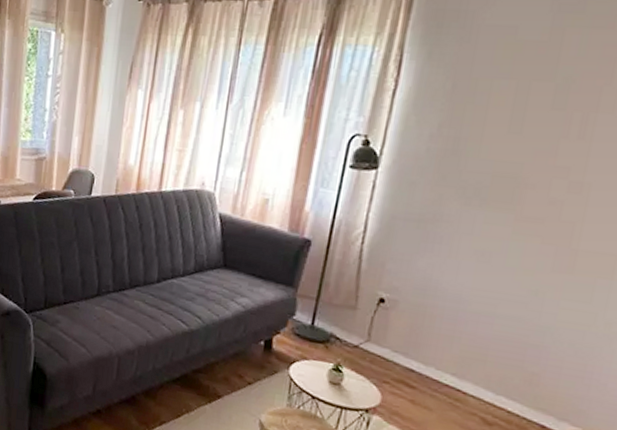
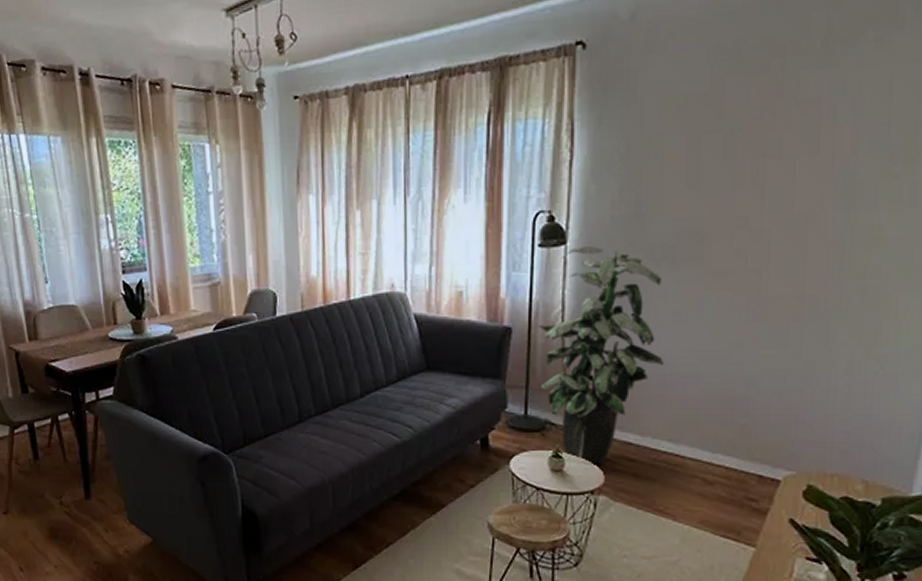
indoor plant: none [332,173,470,386] -> present [538,245,665,465]

